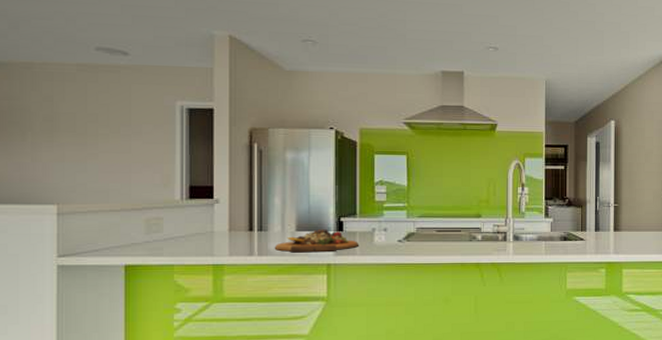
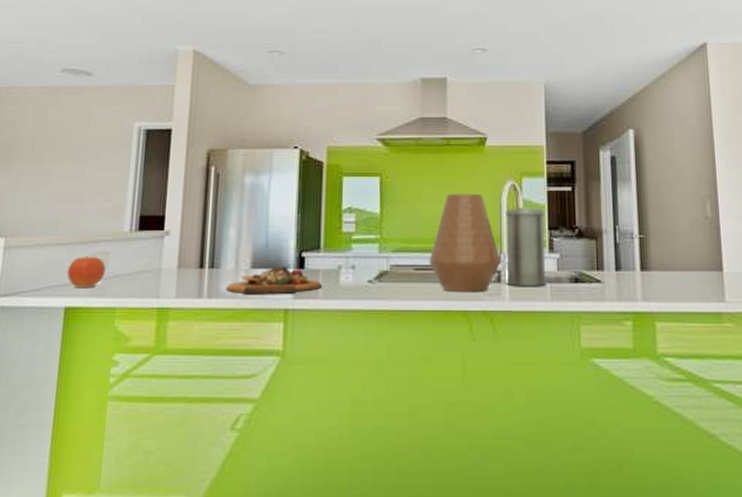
fruit: none [123,221,161,249] -> present [67,256,106,289]
vase: none [448,170,506,249] -> present [429,193,501,293]
canister: none [511,183,542,244] -> present [505,209,546,287]

